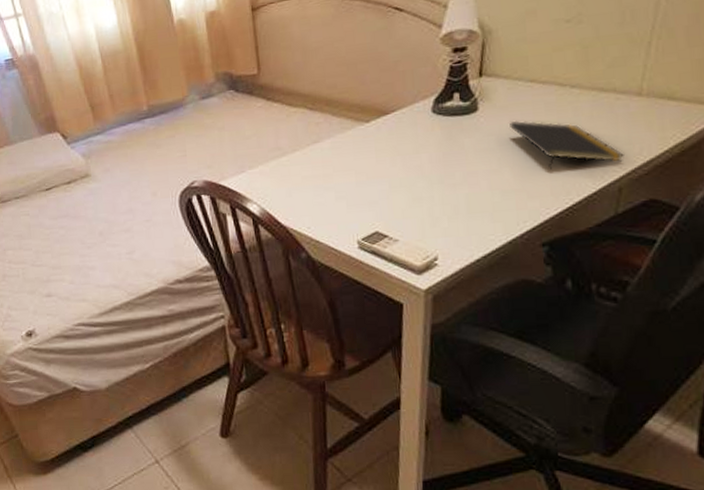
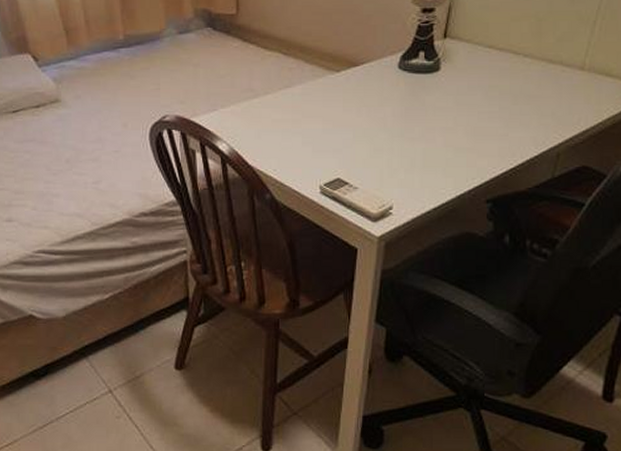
notepad: present [510,120,624,171] -> none [467,83,564,133]

